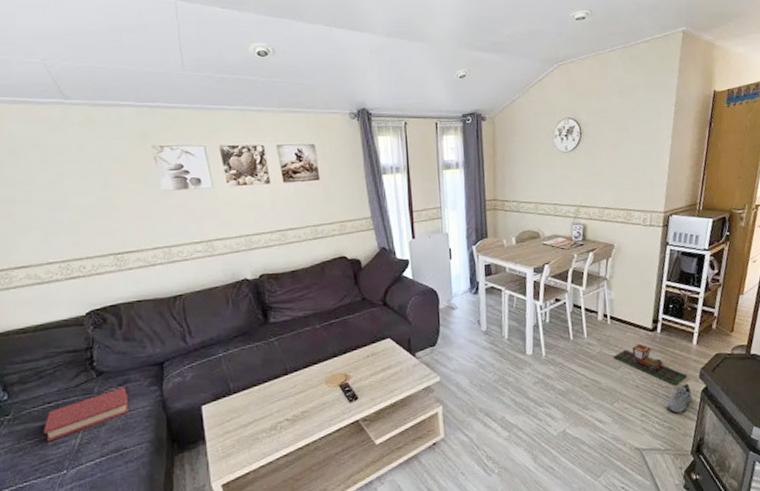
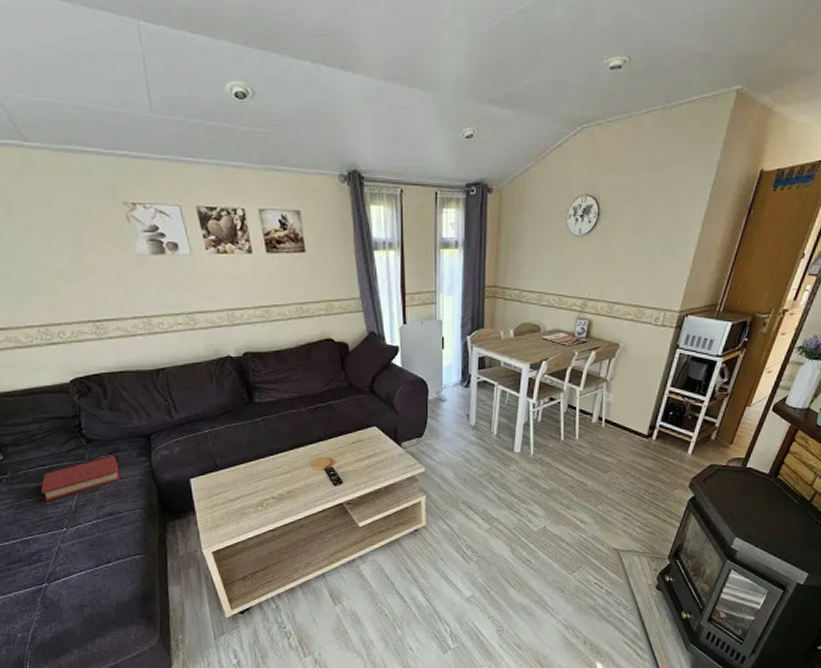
toy train: present [613,343,687,386] -> none [603,449,676,493]
shoe: present [666,383,693,413] -> none [650,492,679,520]

